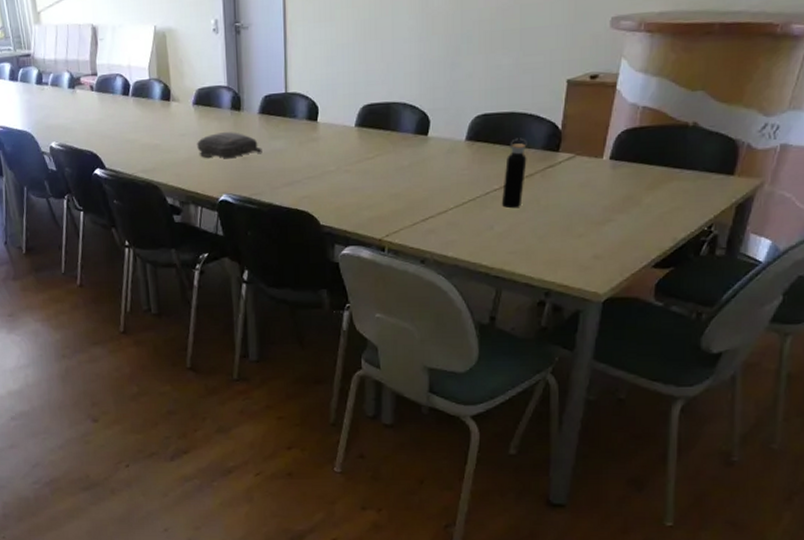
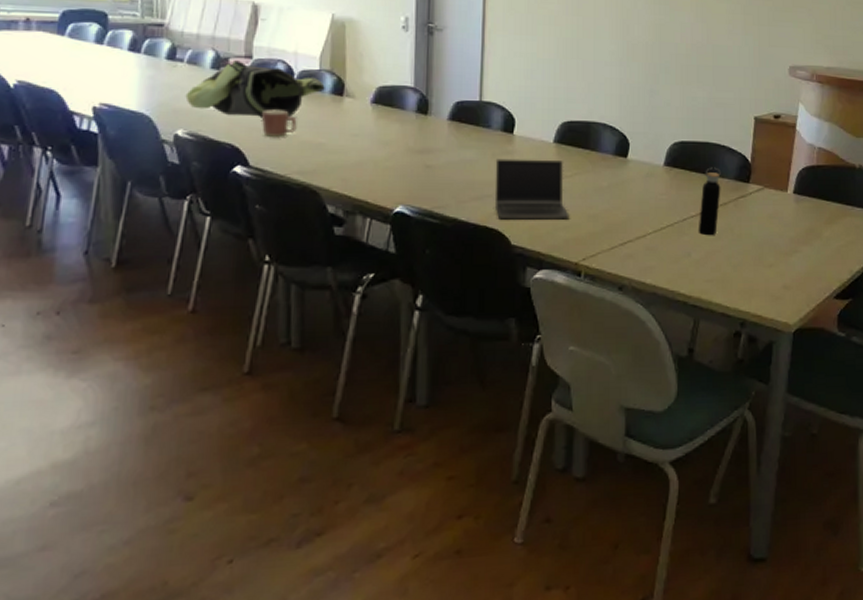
jacket: none [53,79,155,127] -> present [185,60,325,118]
mug: none [110,118,137,144] -> present [262,109,297,138]
laptop bag: present [197,131,262,159] -> none [372,135,450,166]
laptop computer: none [302,143,373,202] -> present [494,158,570,220]

